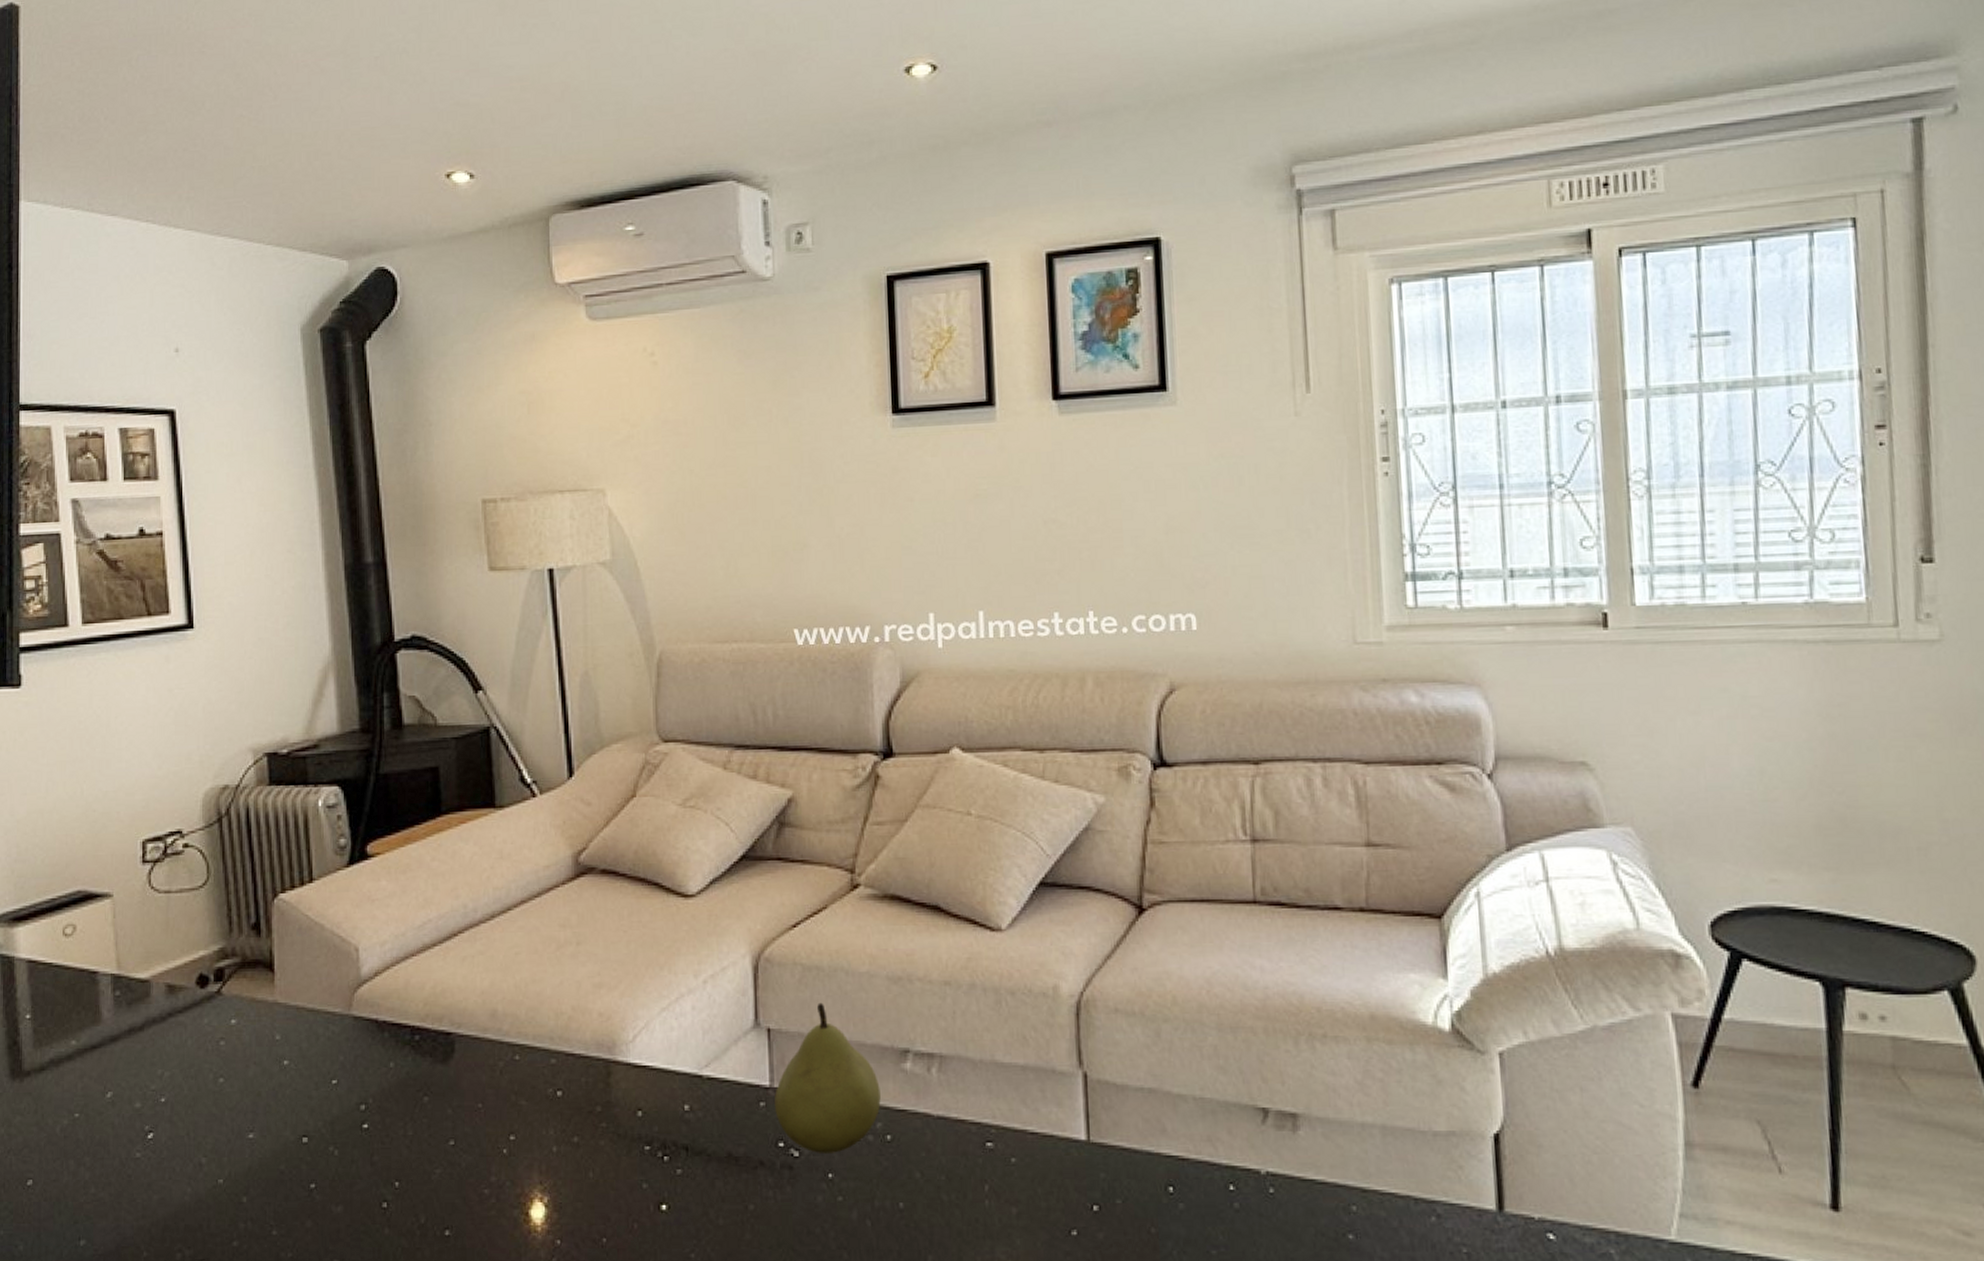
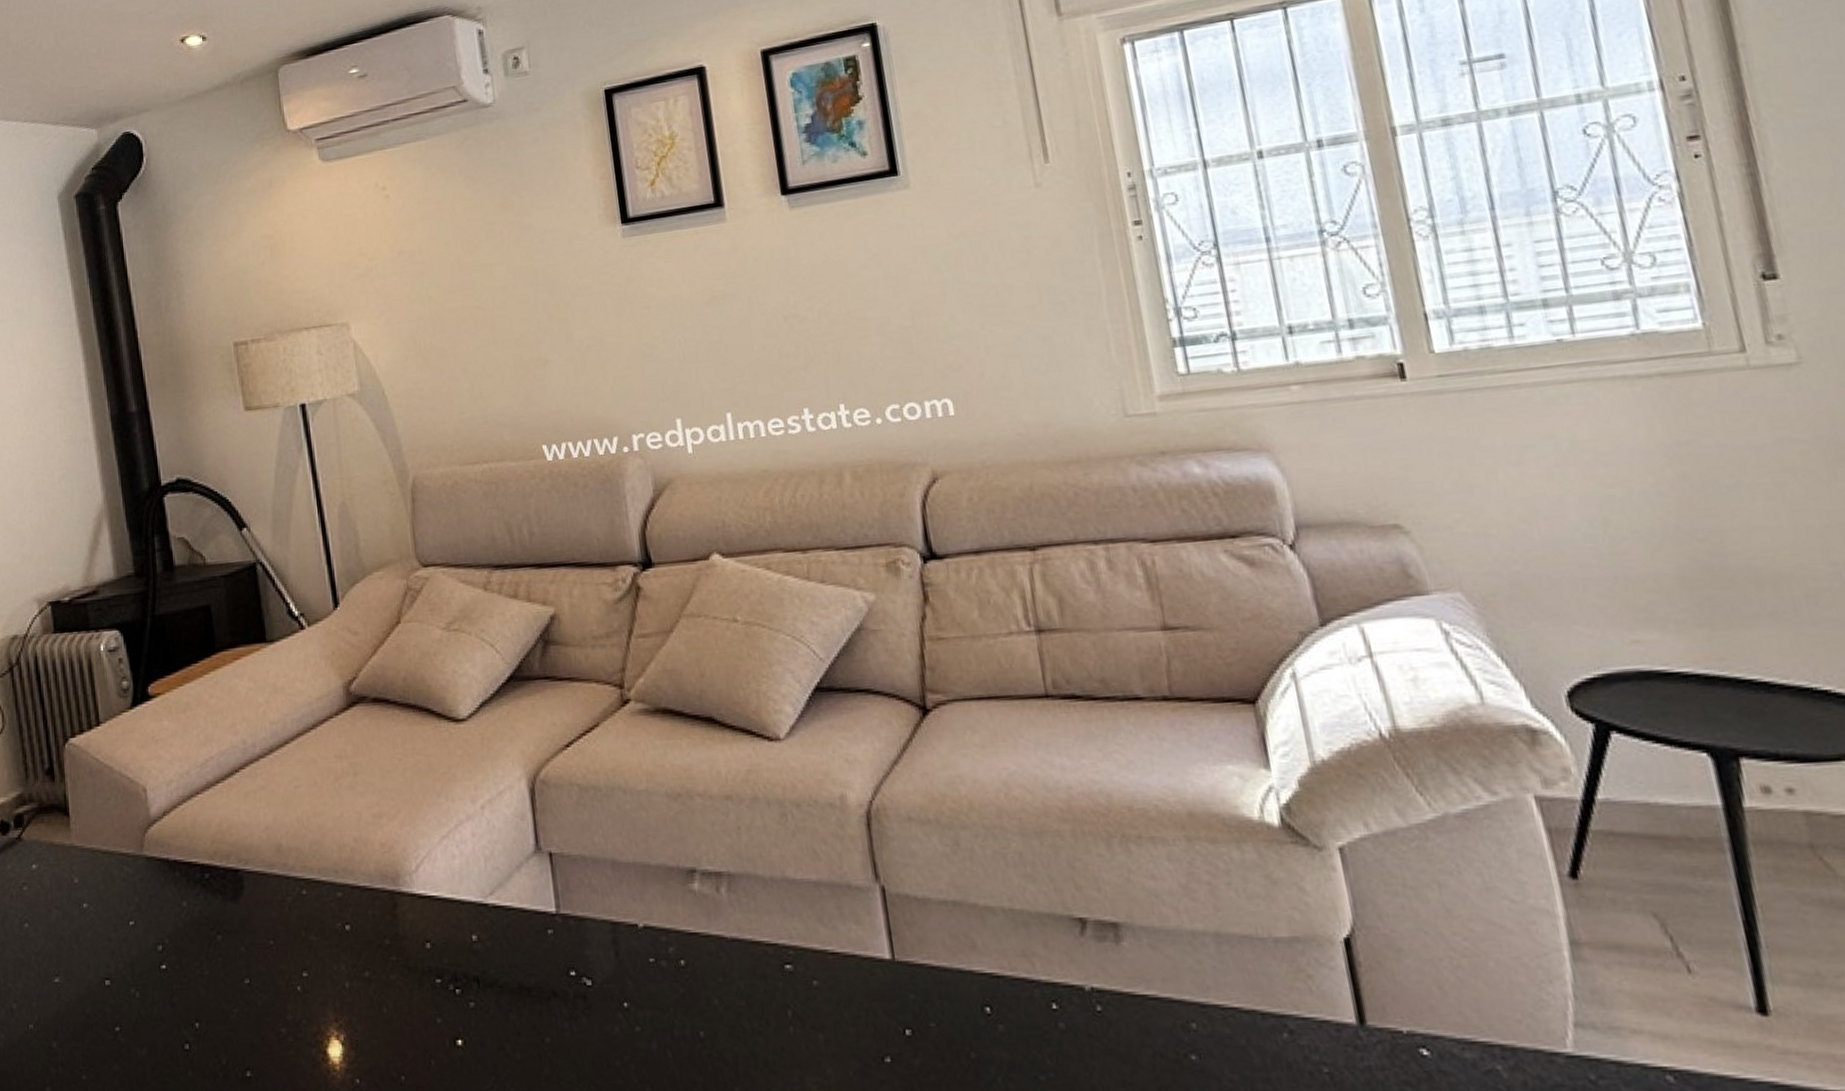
fruit: present [775,1002,881,1153] -> none [562,823,671,981]

